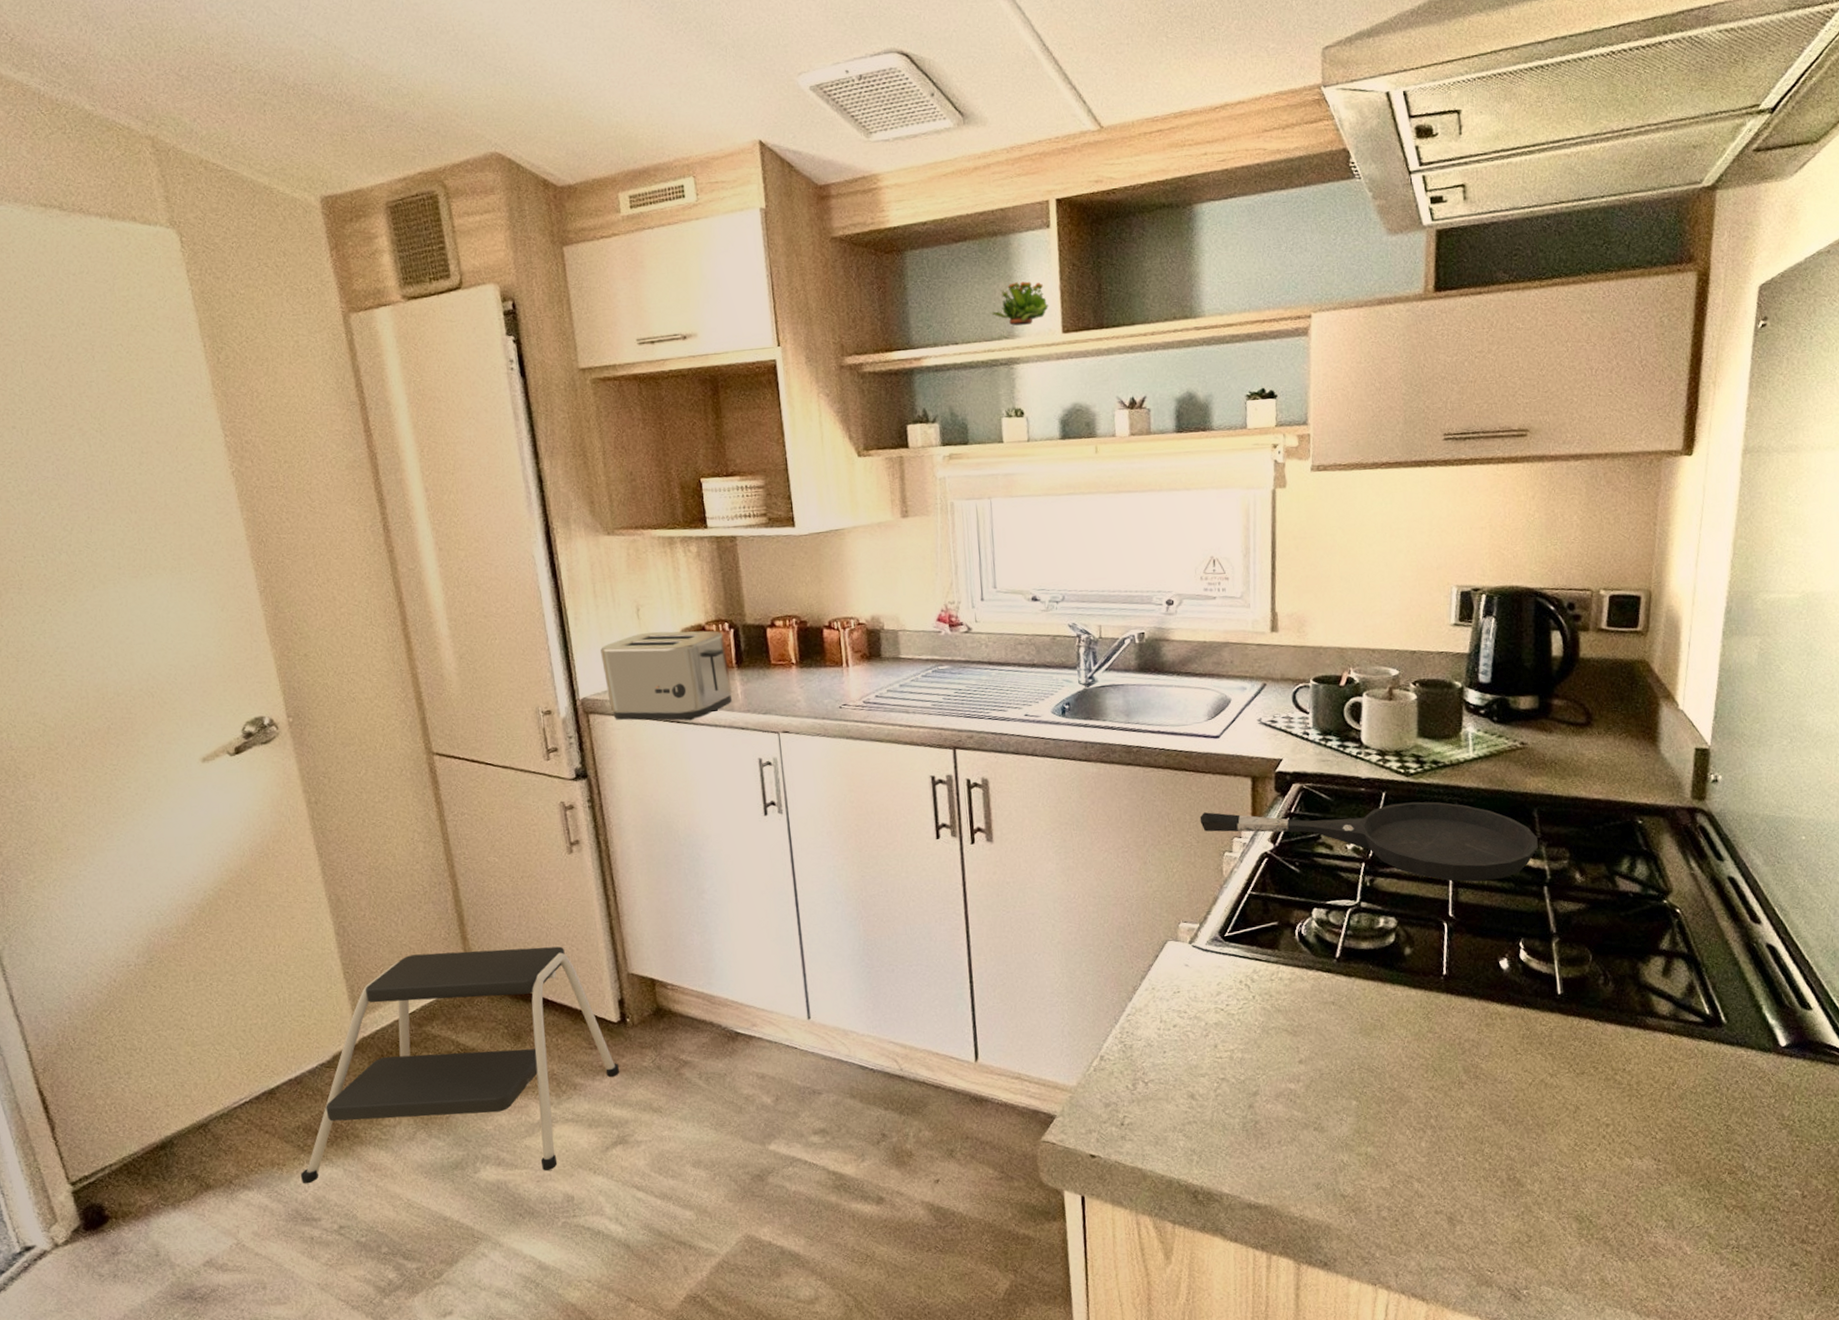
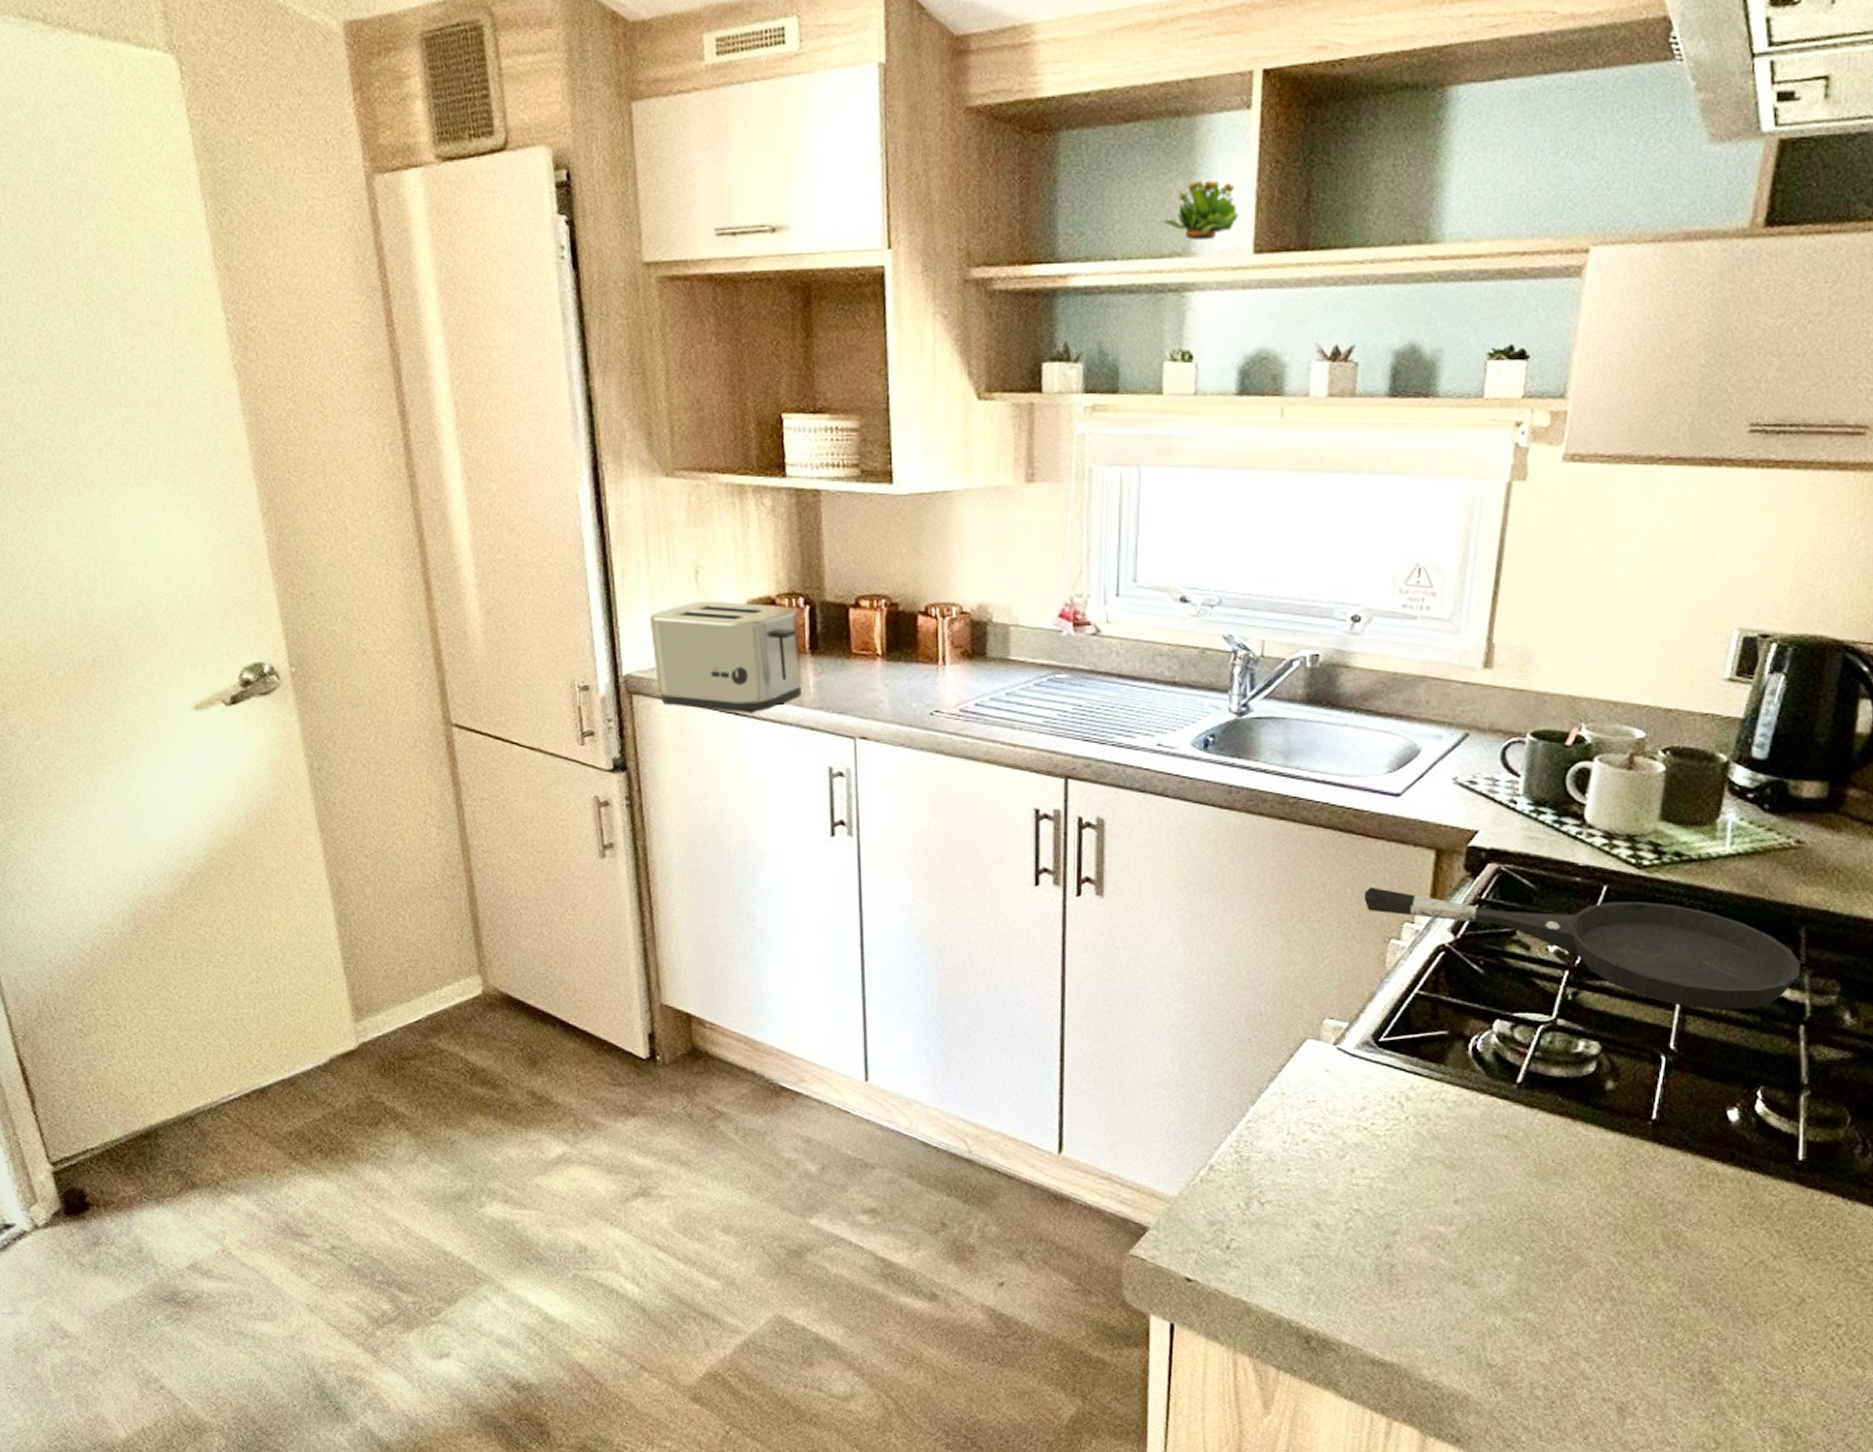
step stool: present [300,946,620,1184] -> none [291,956,646,1215]

